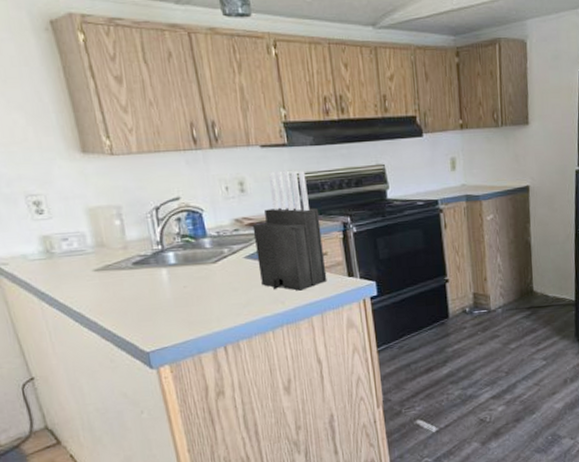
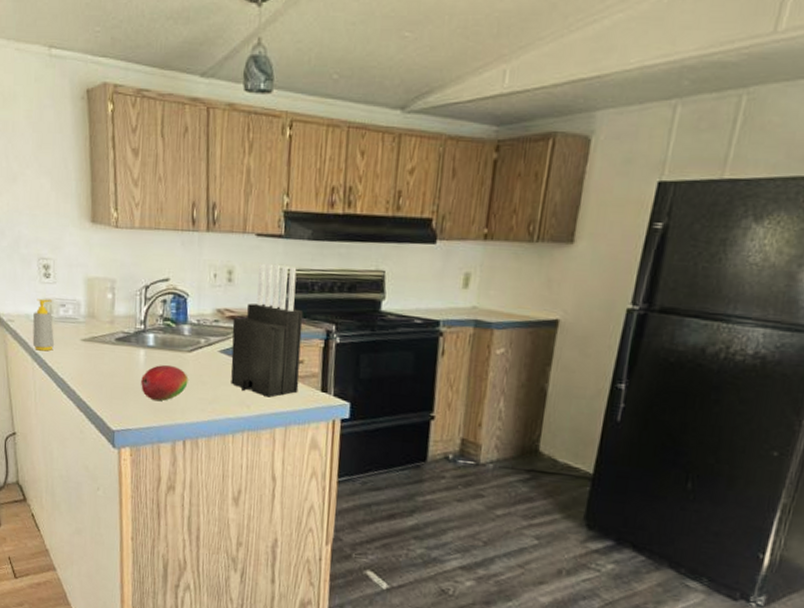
soap bottle: none [31,235,63,290] -> present [32,298,55,351]
fruit: none [168,278,219,315] -> present [141,364,188,401]

